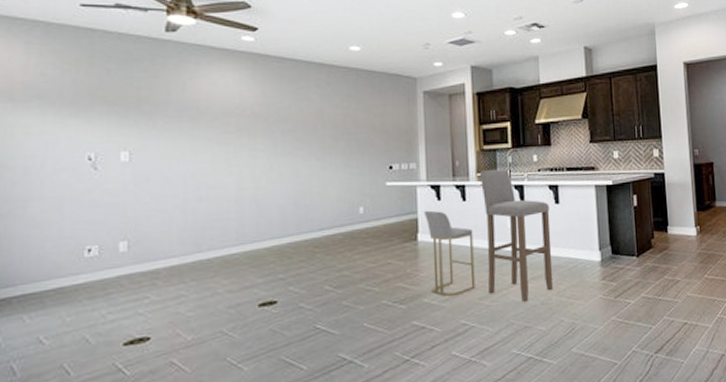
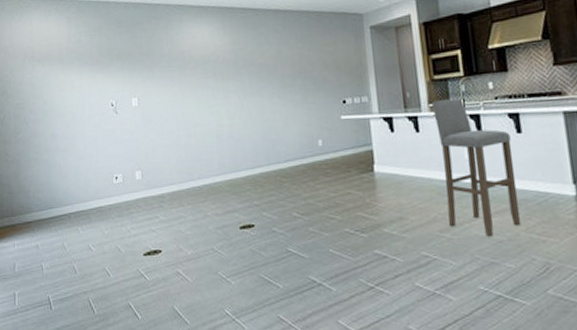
bar stool: present [423,210,475,296] -> none [378,142,435,227]

